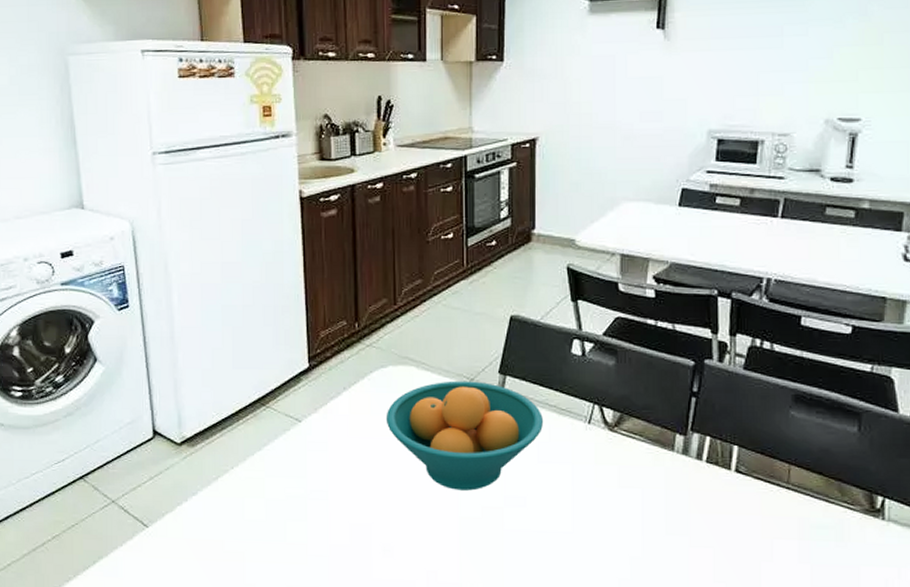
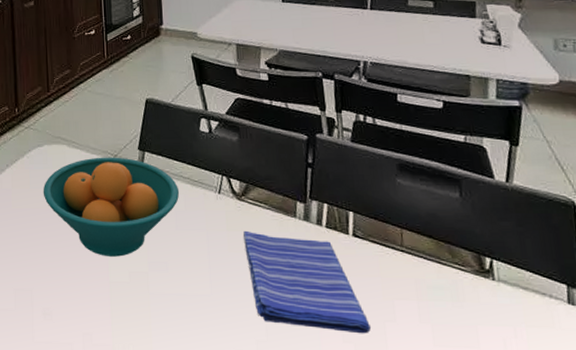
dish towel: none [614,464,745,574] -> present [243,230,371,334]

